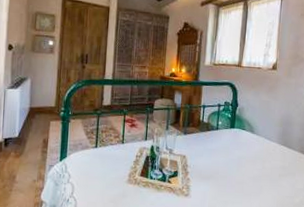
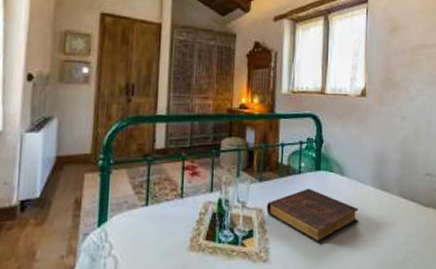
book: none [189,142,265,185] -> present [266,189,359,244]

